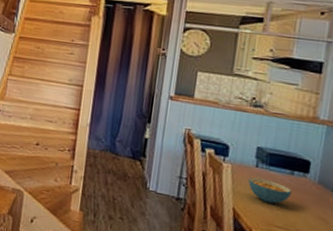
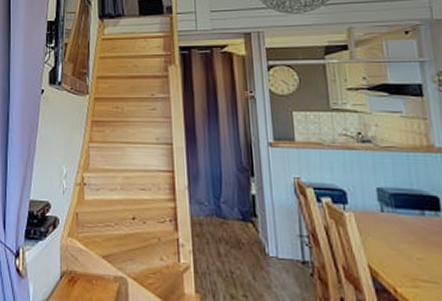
cereal bowl: present [248,177,292,204] -> none [376,224,428,254]

